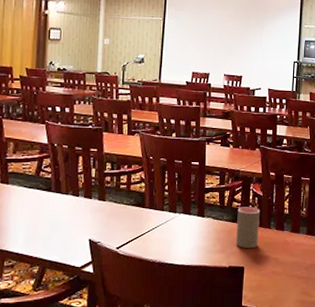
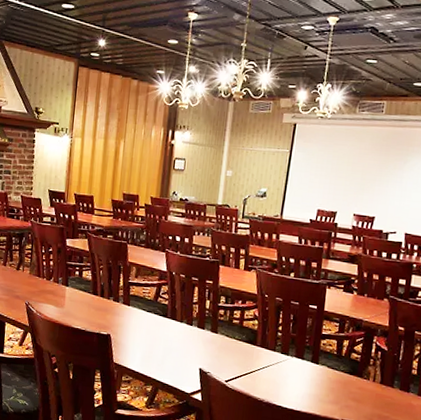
cup: present [235,207,260,249] -> none [351,359,383,406]

